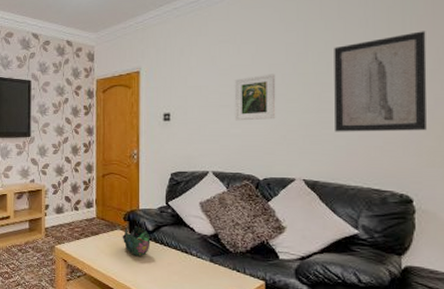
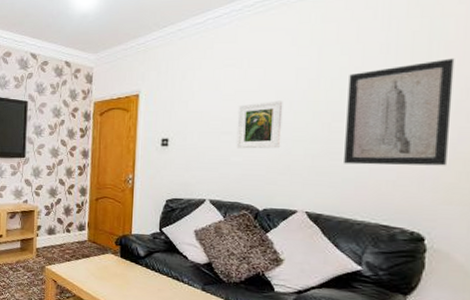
decorative bowl: present [122,225,151,256] -> none [113,250,142,281]

